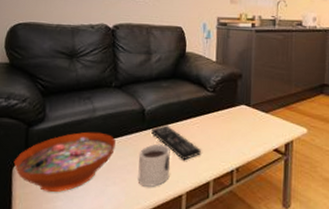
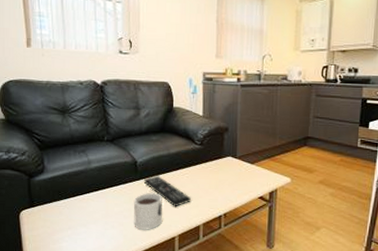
decorative bowl: present [13,131,116,193] -> none [20,182,111,235]

